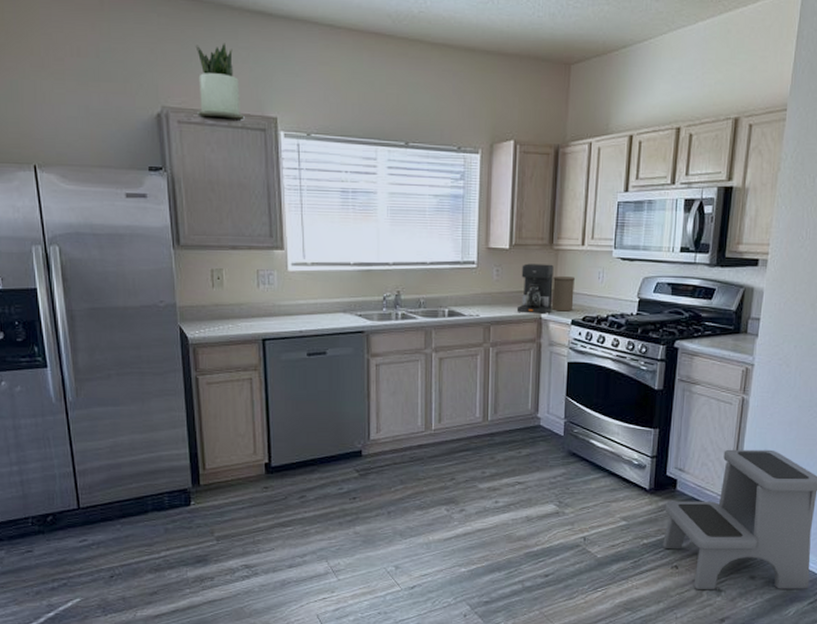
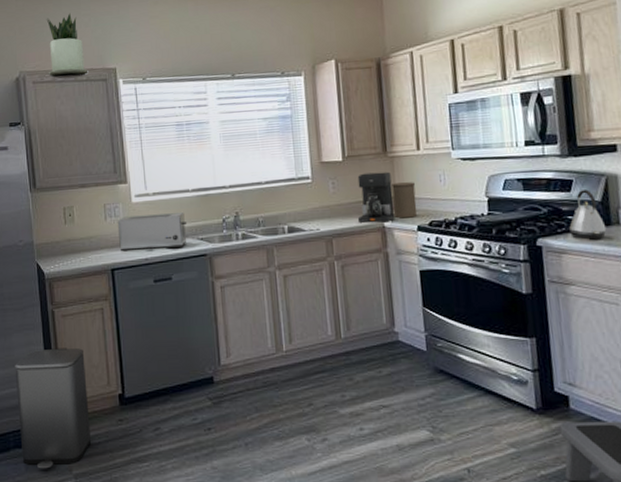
pedal bin: none [154,415,234,531] -> present [15,347,91,469]
toaster: none [271,285,345,323] -> present [117,212,187,252]
kettle: none [703,299,736,345] -> present [568,189,607,240]

